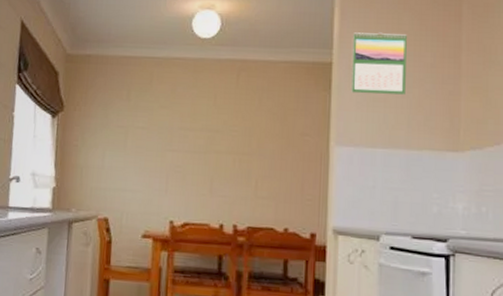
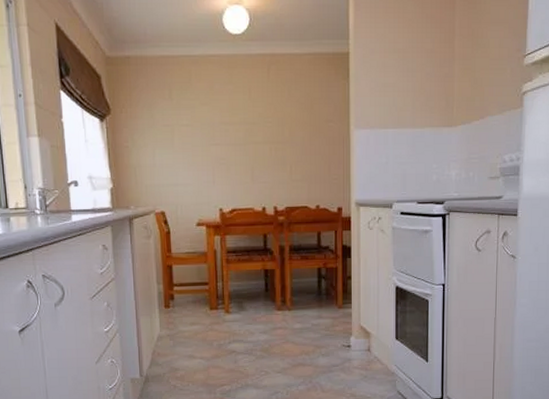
calendar: present [351,32,407,95] -> none [366,21,411,80]

